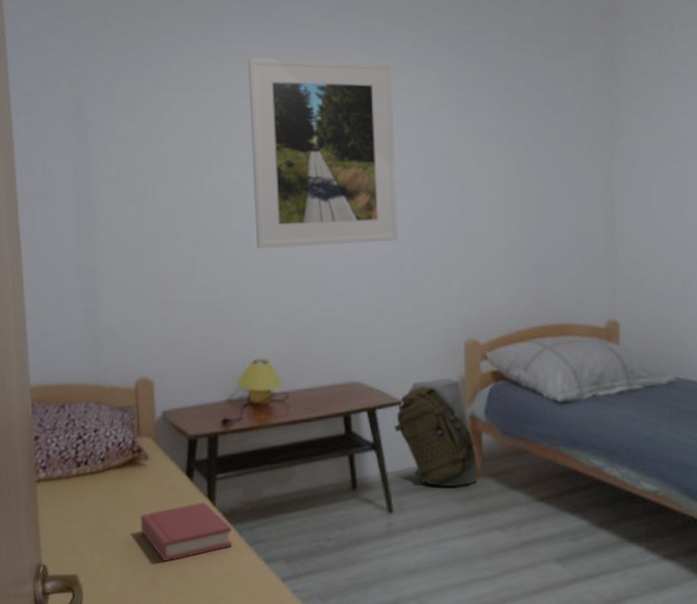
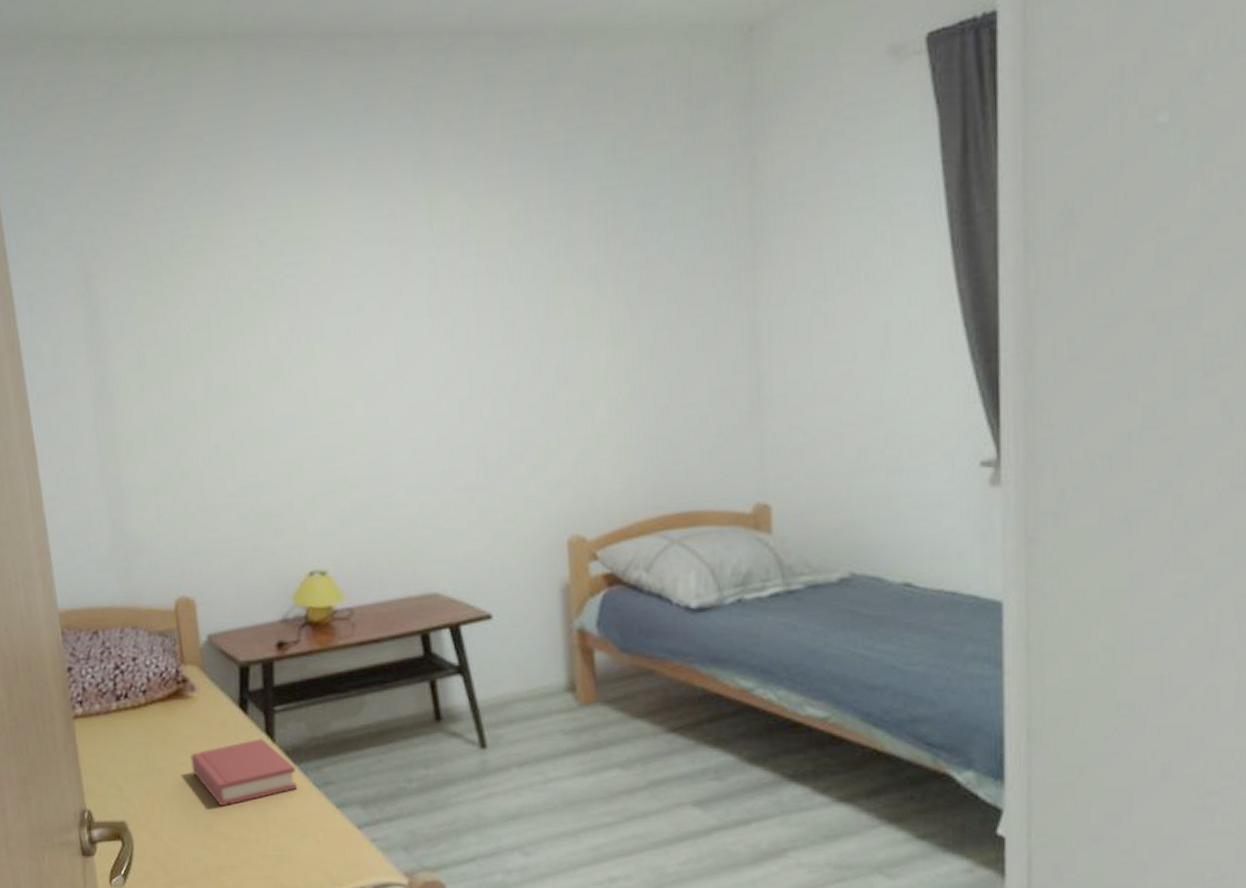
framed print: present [248,58,399,249] -> none [281,194,479,438]
backpack: present [393,377,479,486] -> none [482,583,592,716]

